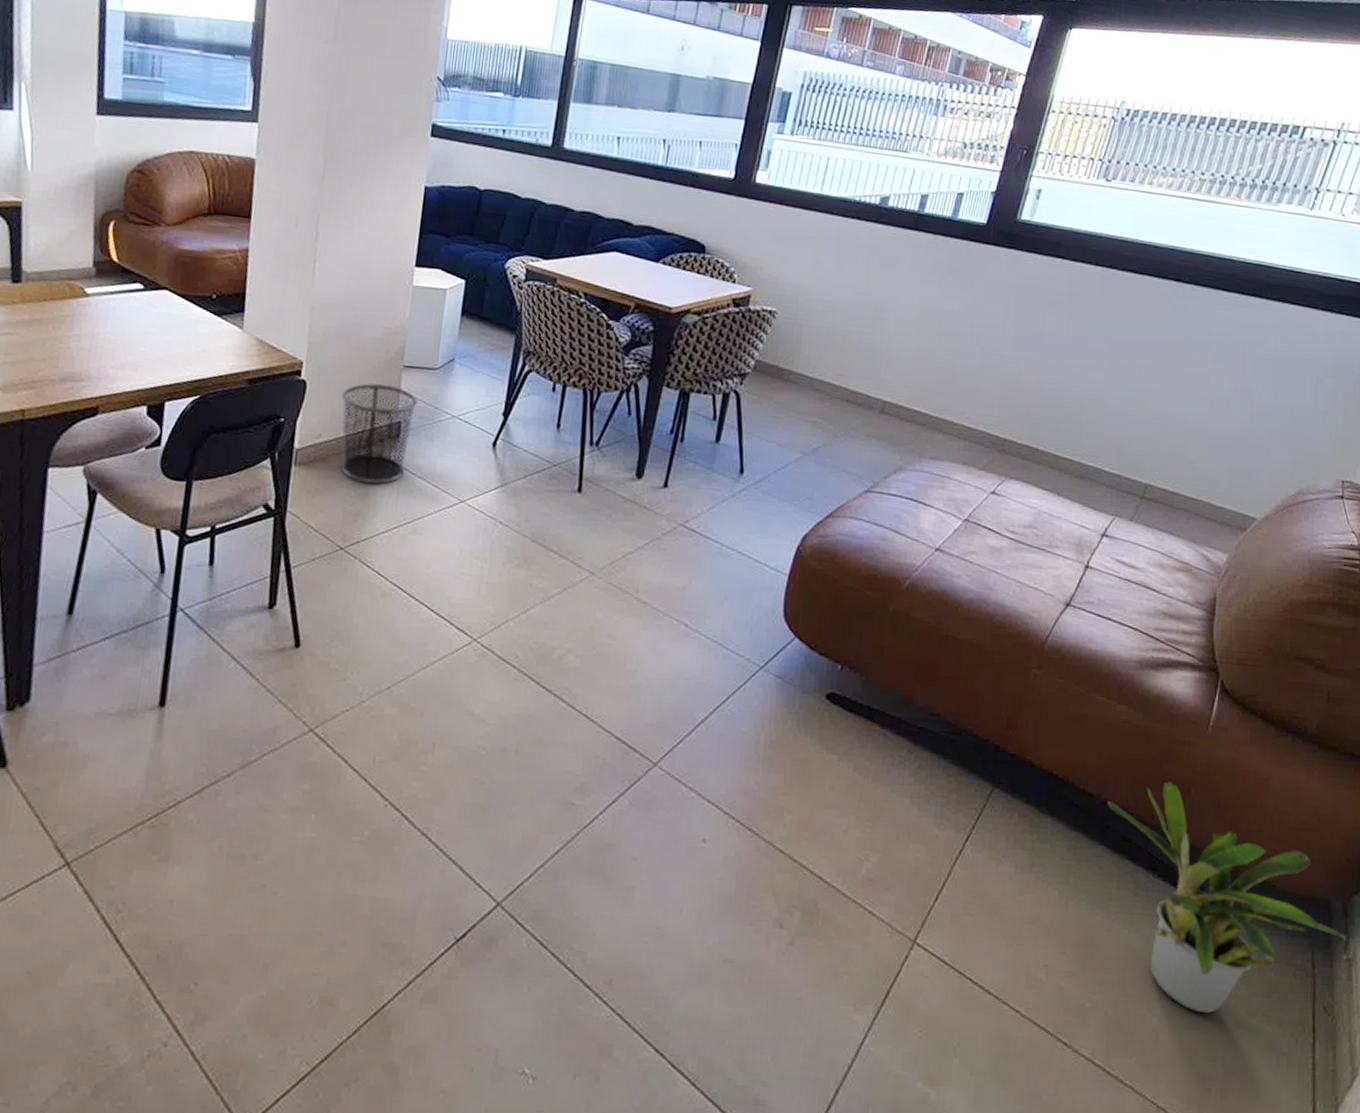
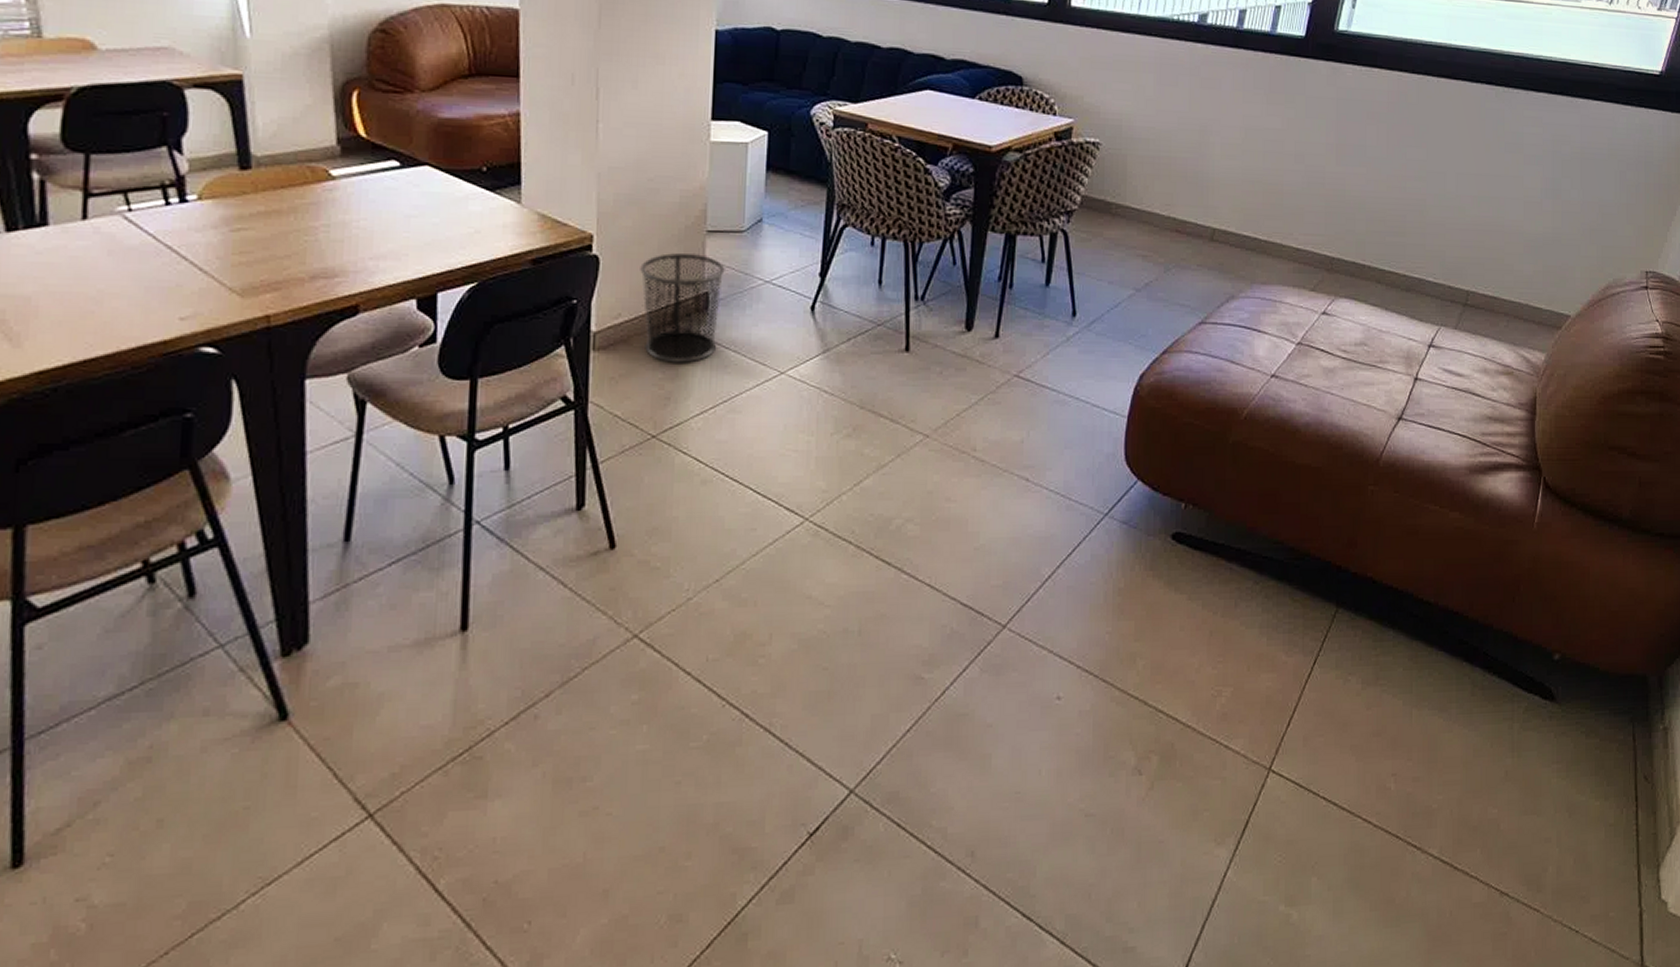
potted plant: present [1108,782,1347,1013] -> none [1445,581,1663,798]

